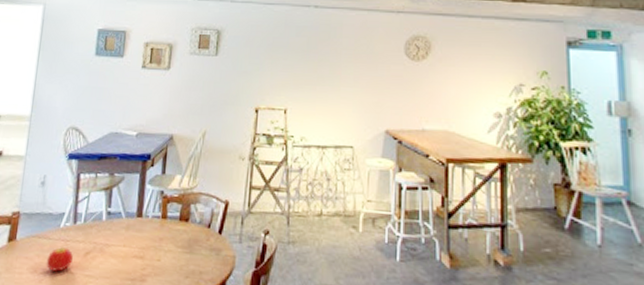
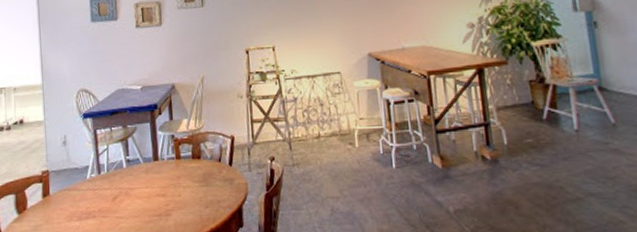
fruit: present [46,246,73,272] -> none [80,195,103,217]

